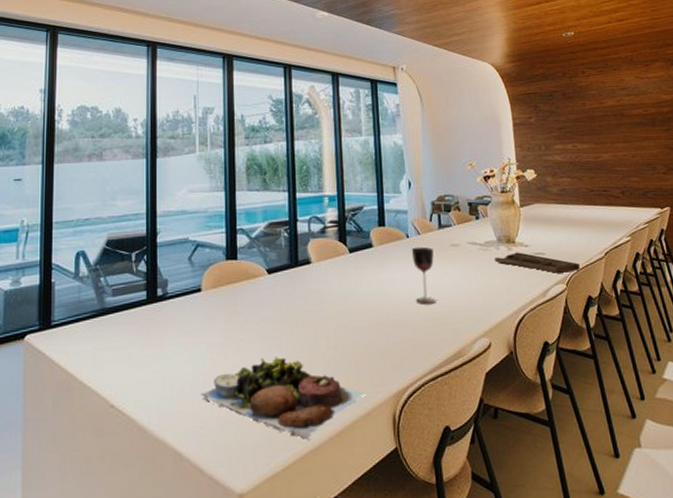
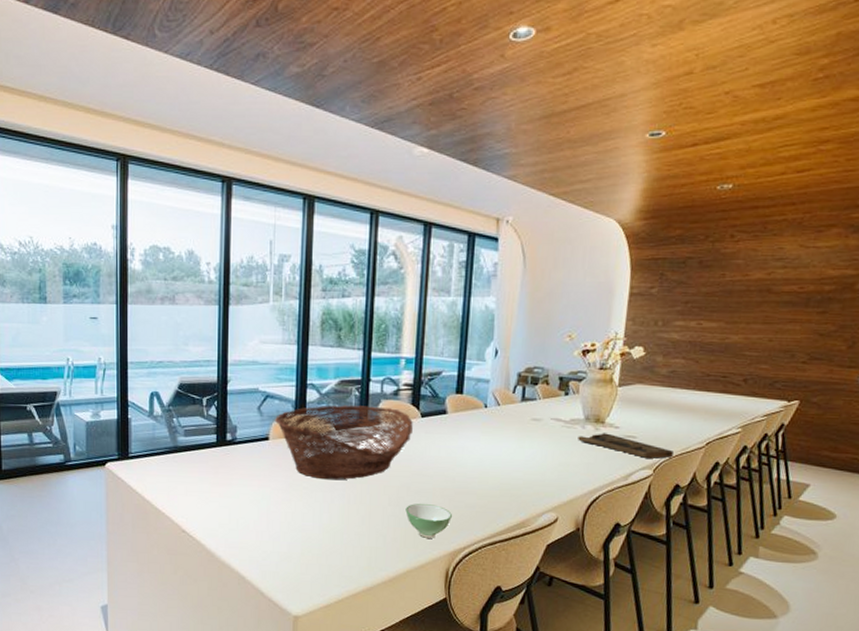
food platter: present [200,356,365,440] -> none [263,506,421,581]
basket: none [205,246,343,328] -> present [274,405,413,480]
bowl: none [345,343,391,381] -> present [405,504,452,538]
wineglass: present [411,246,436,306] -> none [485,417,512,476]

